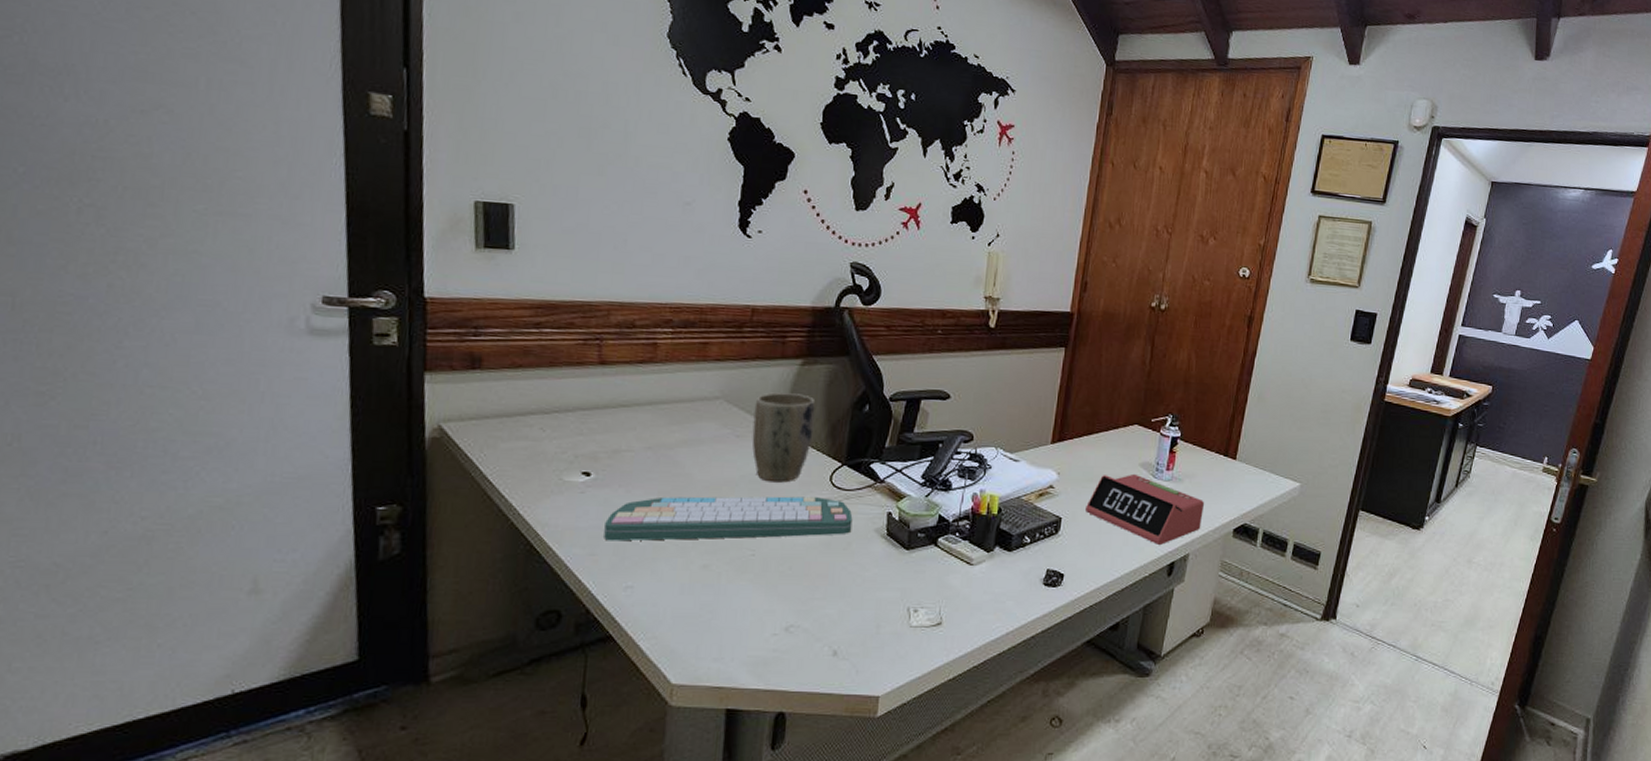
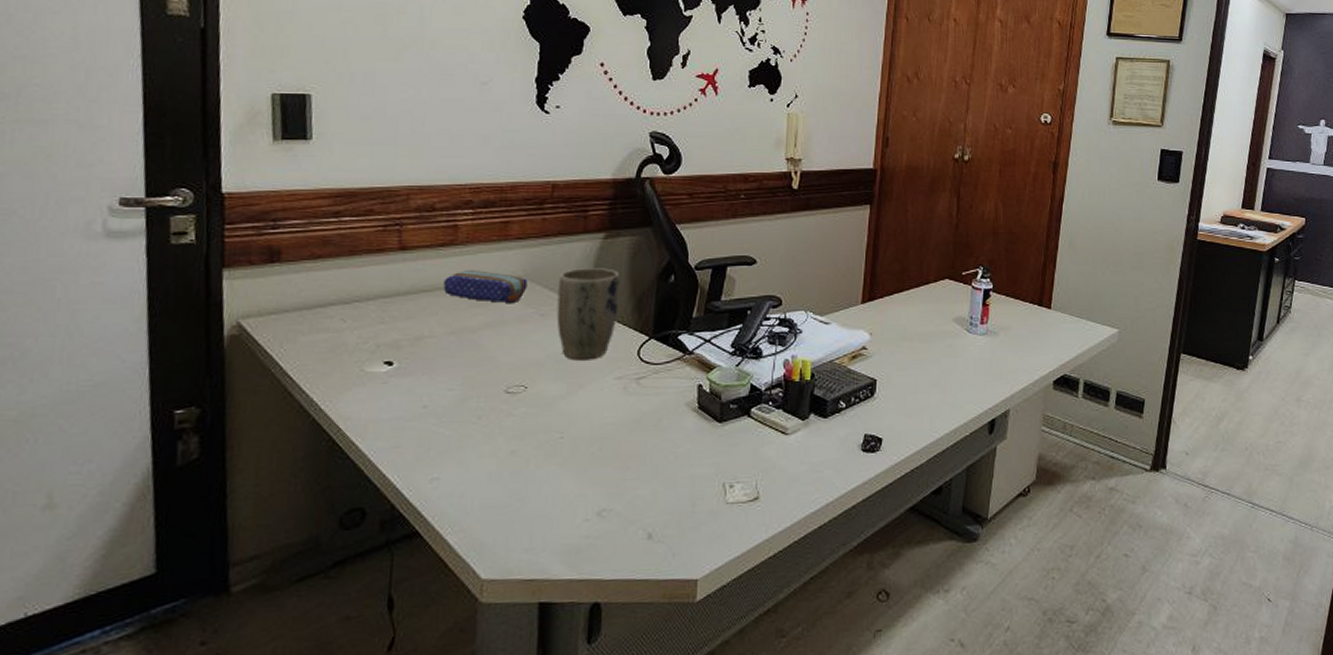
computer keyboard: present [604,496,853,541] -> none [408,373,663,432]
pencil case: none [641,388,725,424] -> present [442,270,528,304]
alarm clock: present [1086,473,1204,545] -> none [901,329,1021,402]

